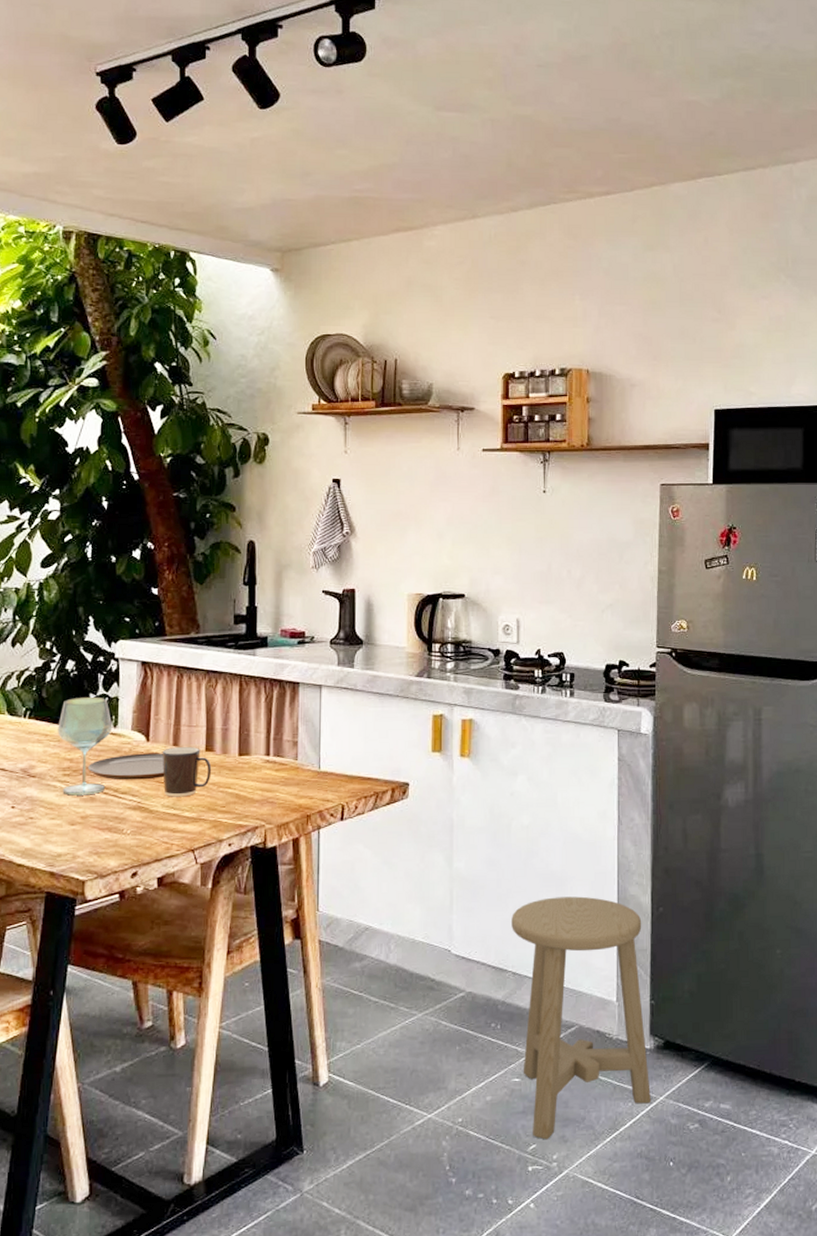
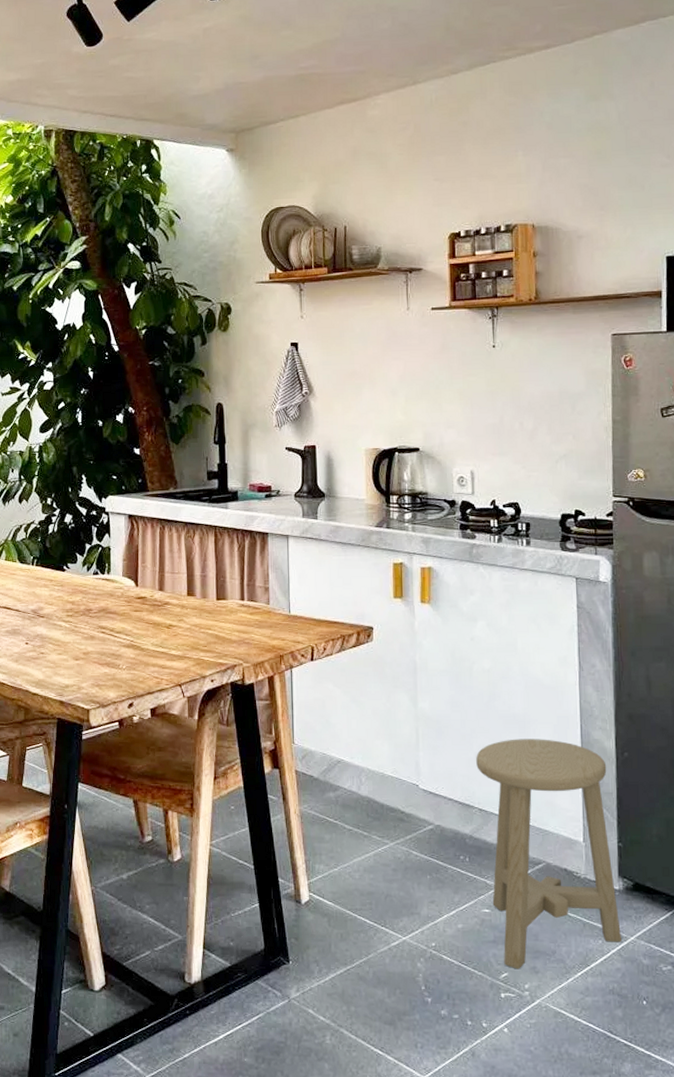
wine glass: present [57,696,113,796] -> none [60,546,107,634]
plate: present [88,753,165,780] -> none [87,597,153,621]
mug: present [162,746,212,797] -> none [149,591,194,637]

